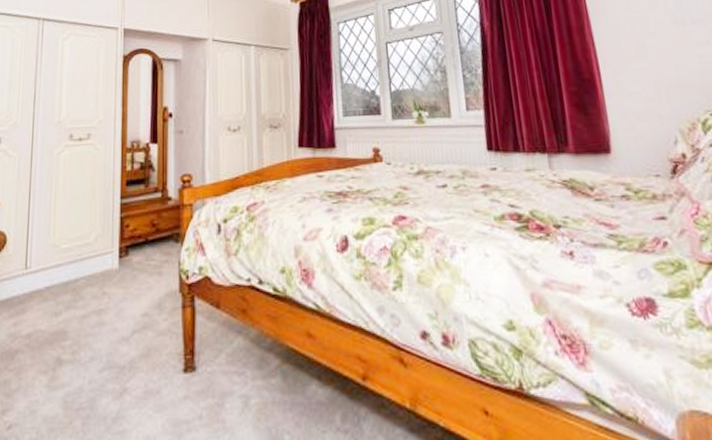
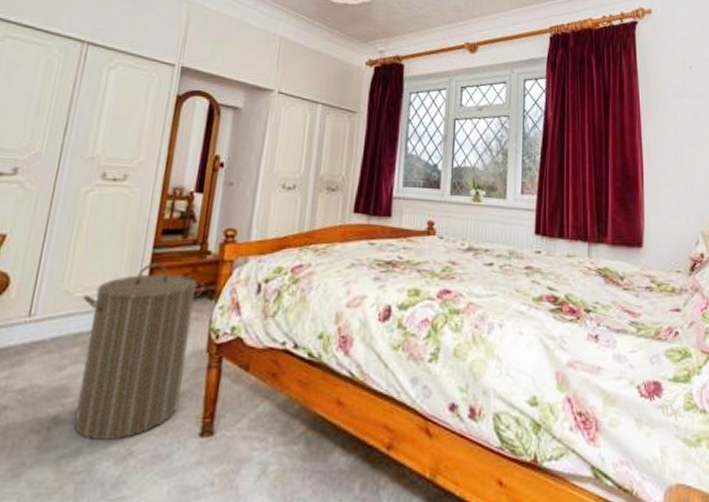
laundry hamper: none [68,212,171,378] -> present [73,263,206,440]

